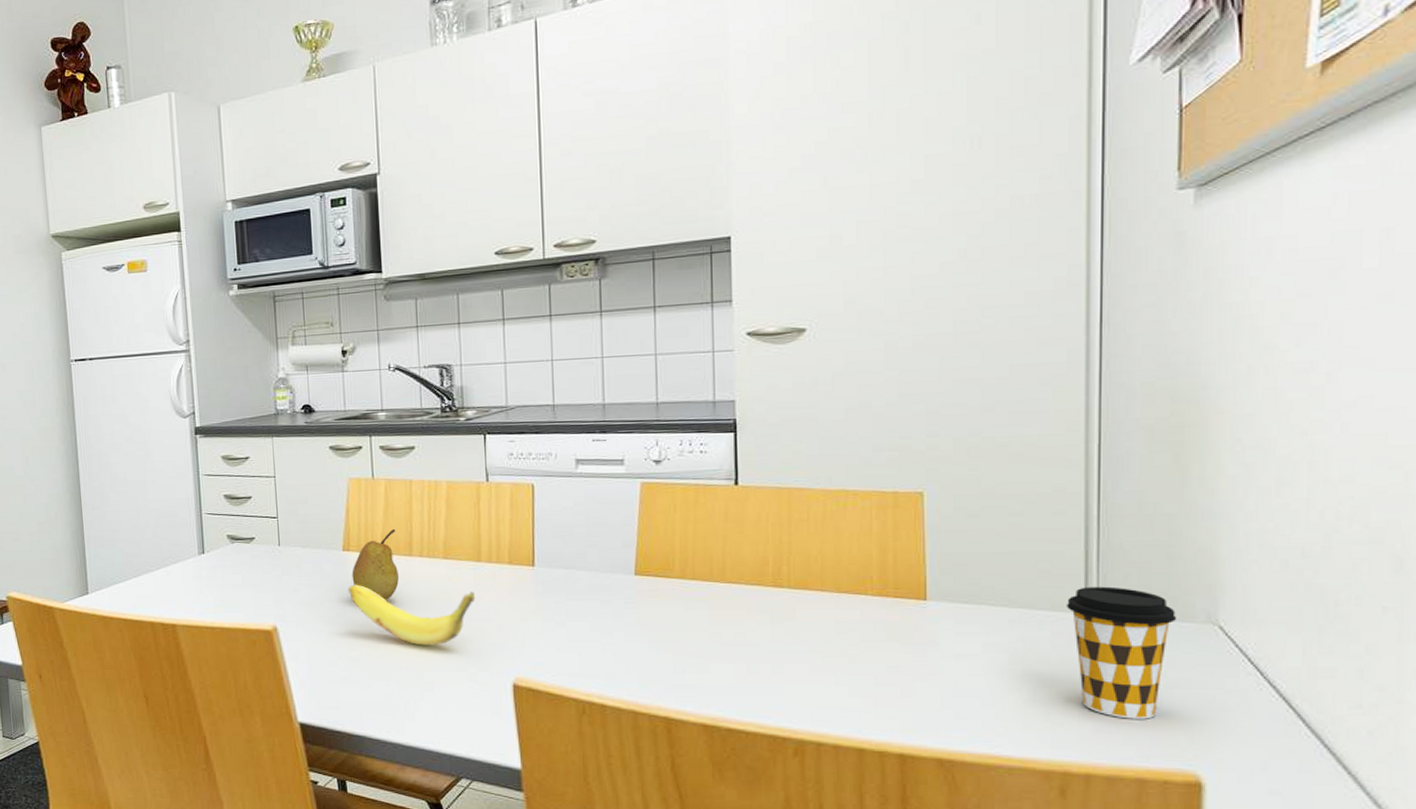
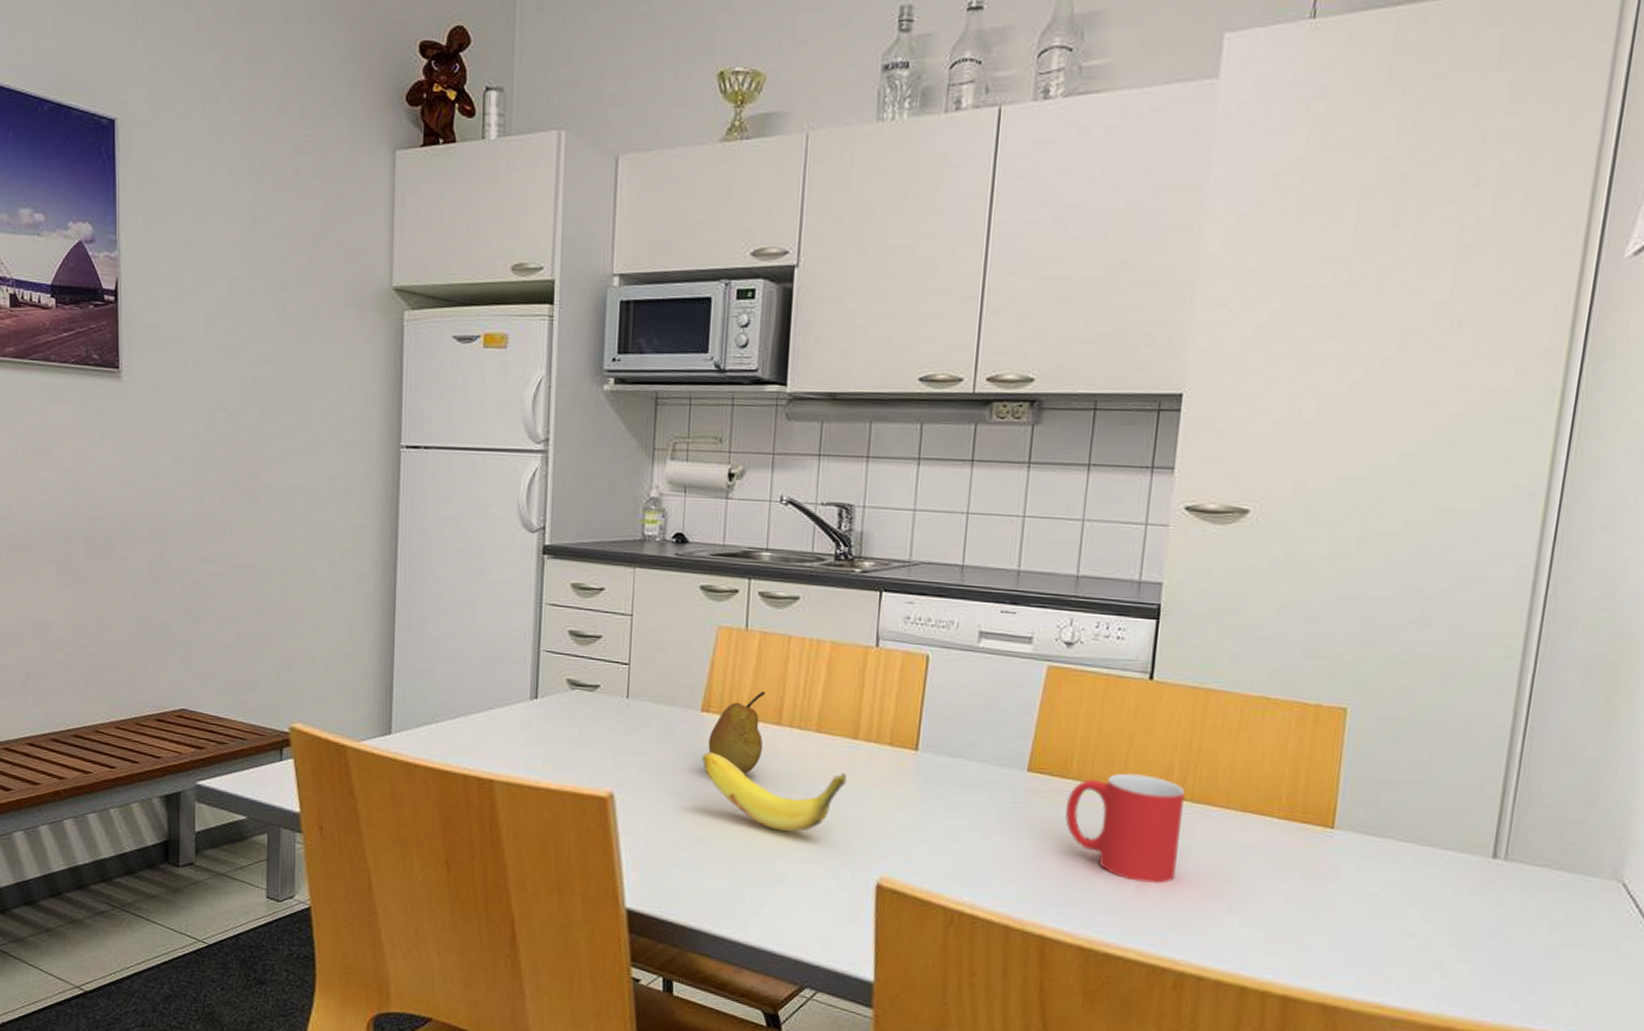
mug: none [674,568,782,663] -> present [1065,773,1185,884]
coffee cup: present [1067,586,1177,719] -> none [1475,829,1584,978]

